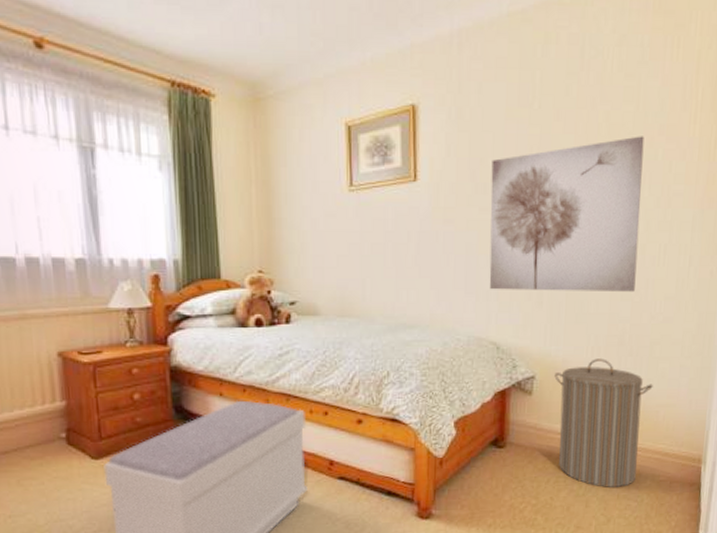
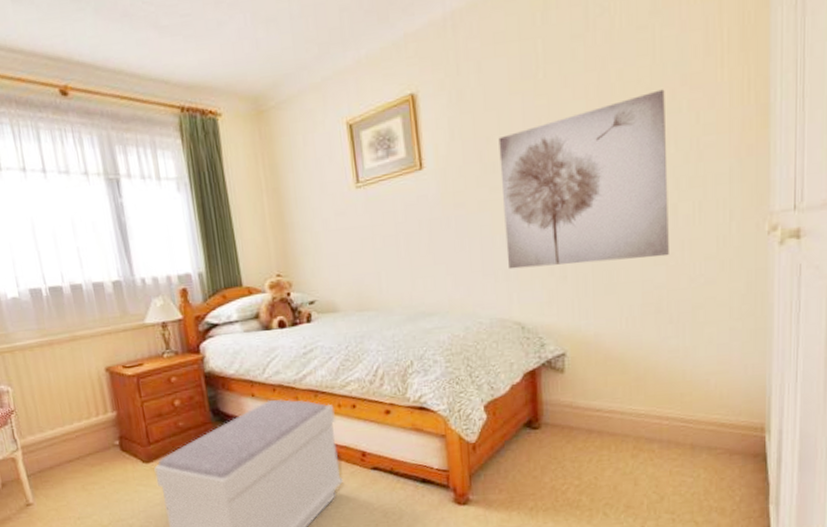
laundry hamper: present [554,358,653,487] -> none [587,329,700,464]

